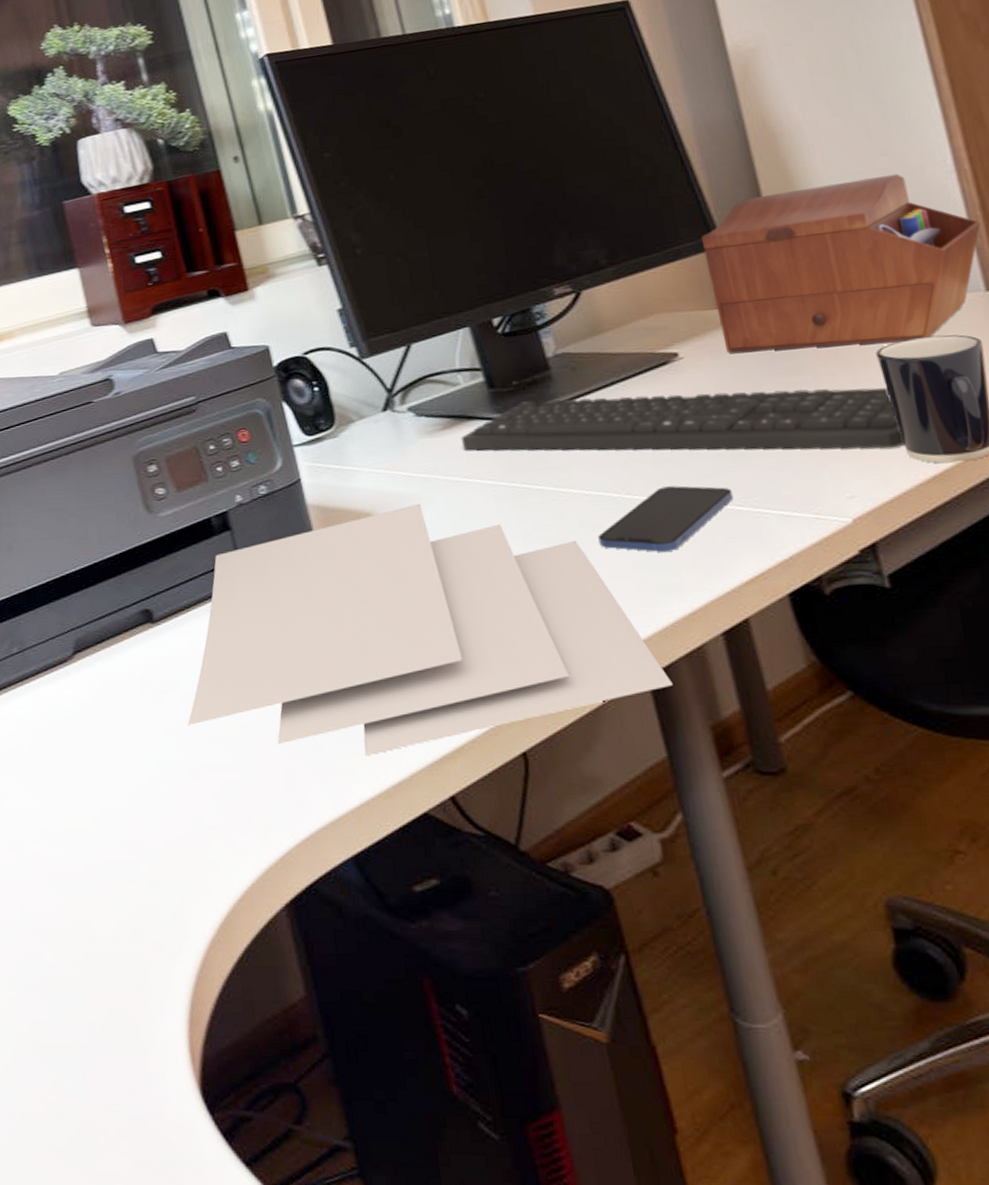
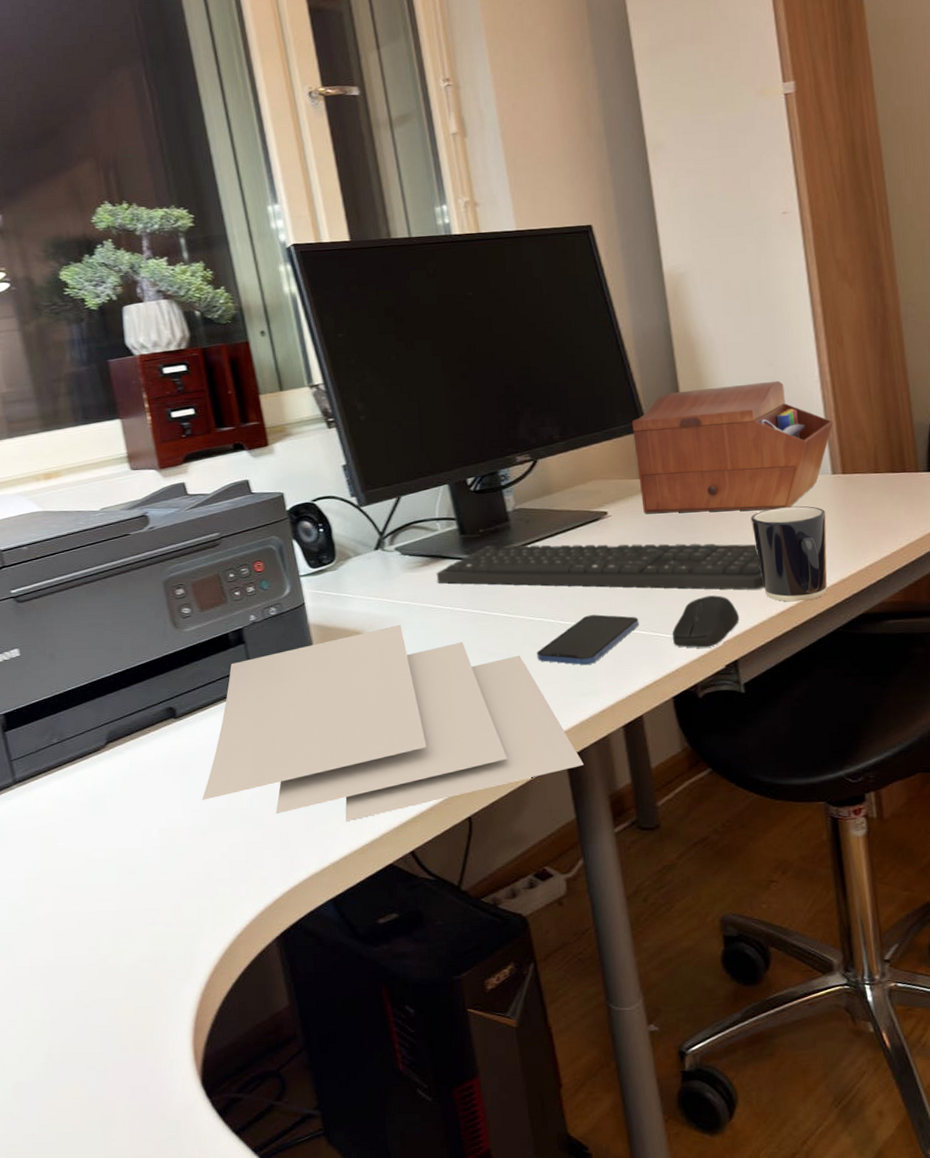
computer mouse: none [780,456,873,527] -> present [672,595,740,648]

